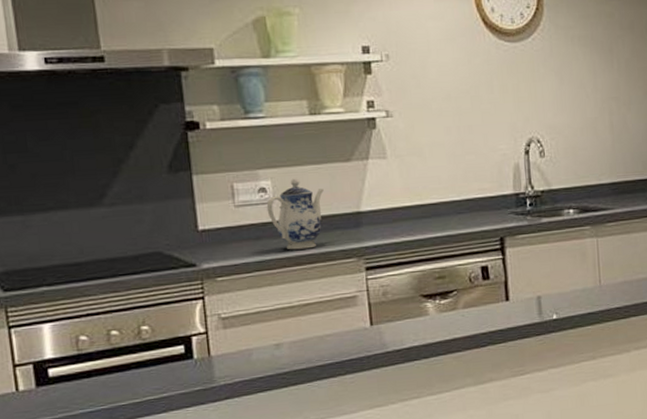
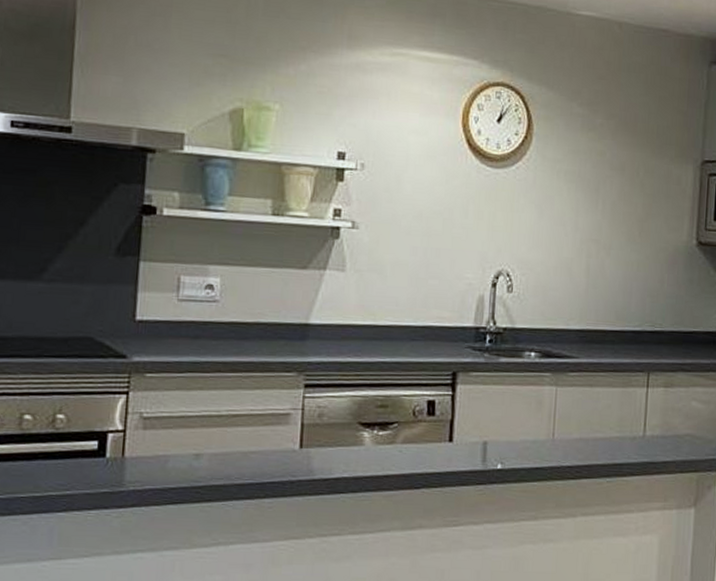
teapot: present [266,178,324,250] -> none [211,279,274,356]

